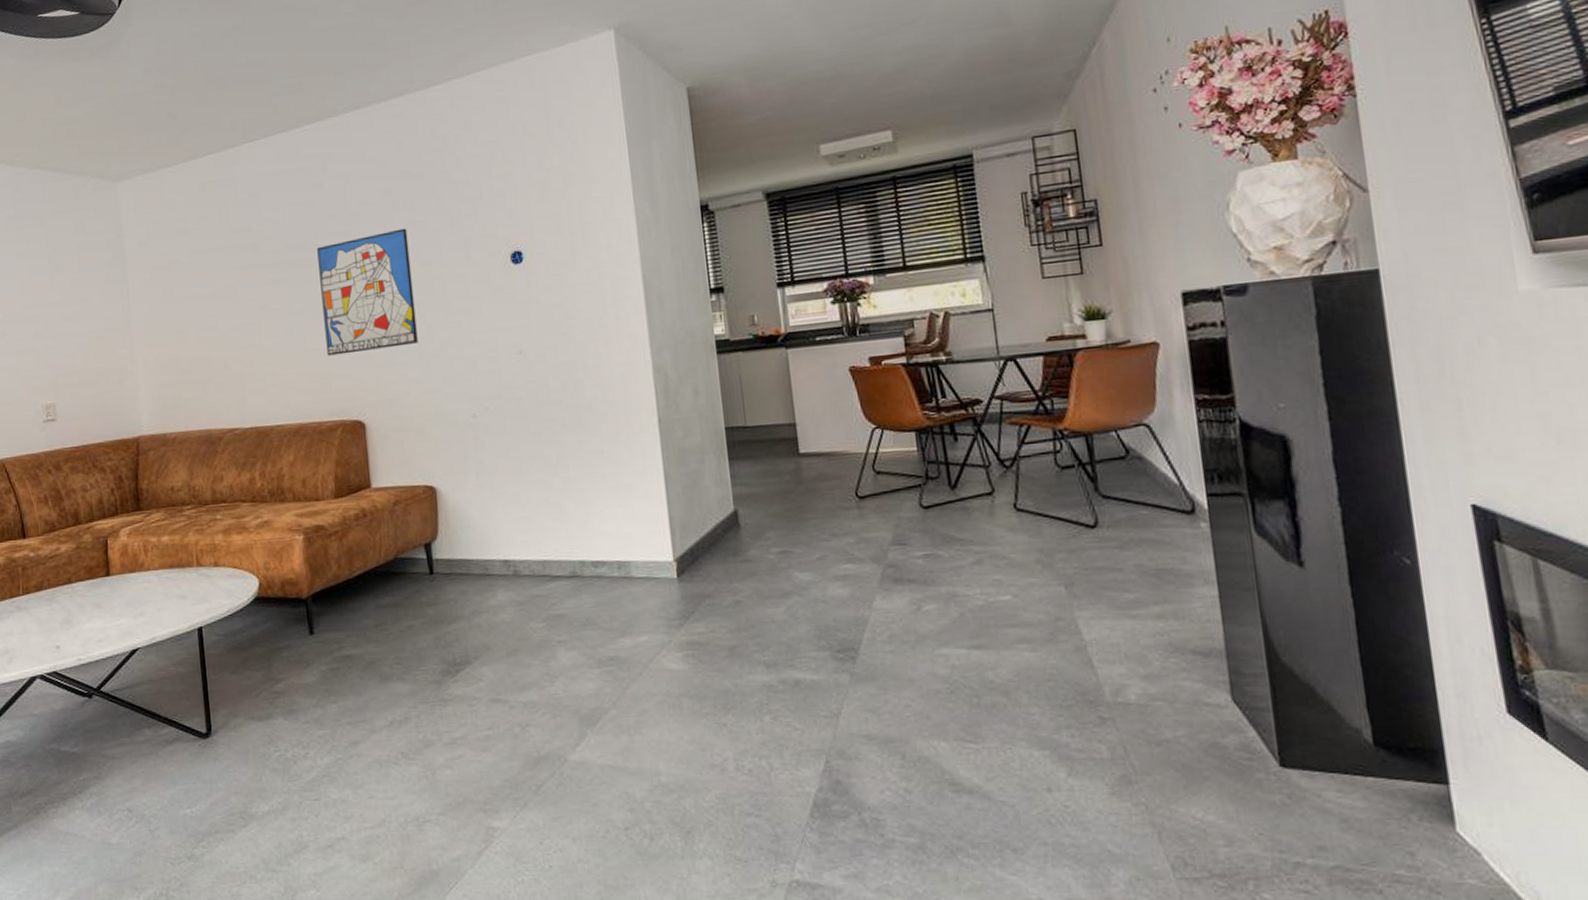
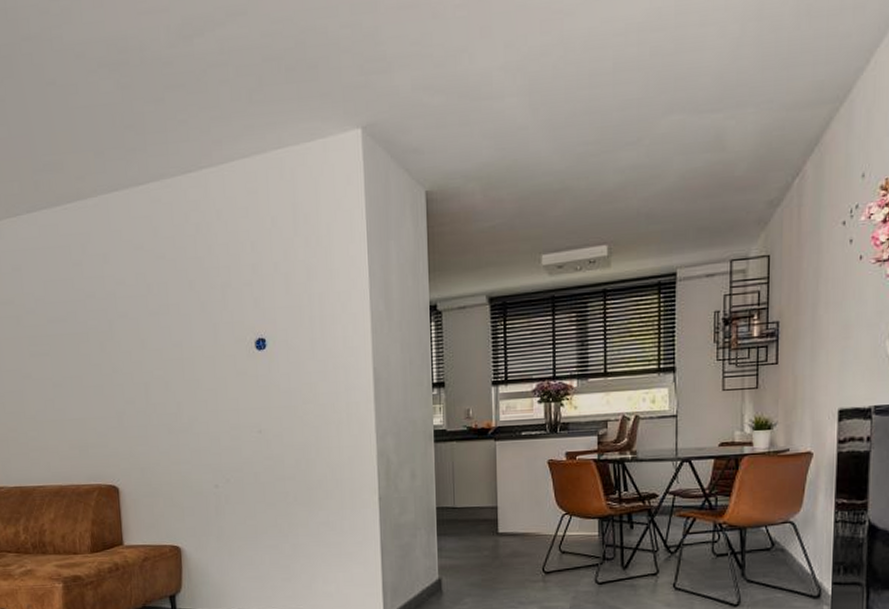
wall art: present [317,228,418,356] -> none [76,310,168,426]

